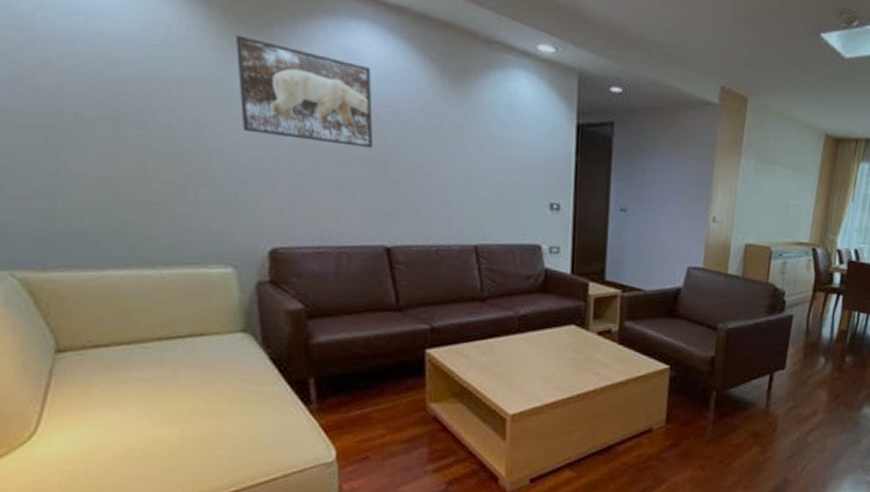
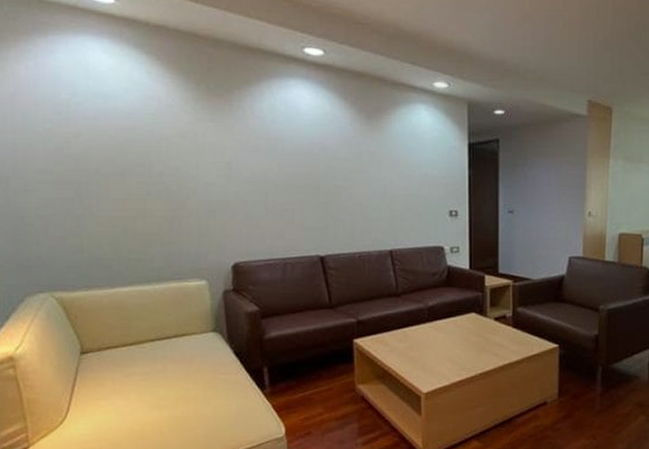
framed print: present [236,34,374,148] -> none [207,100,309,178]

